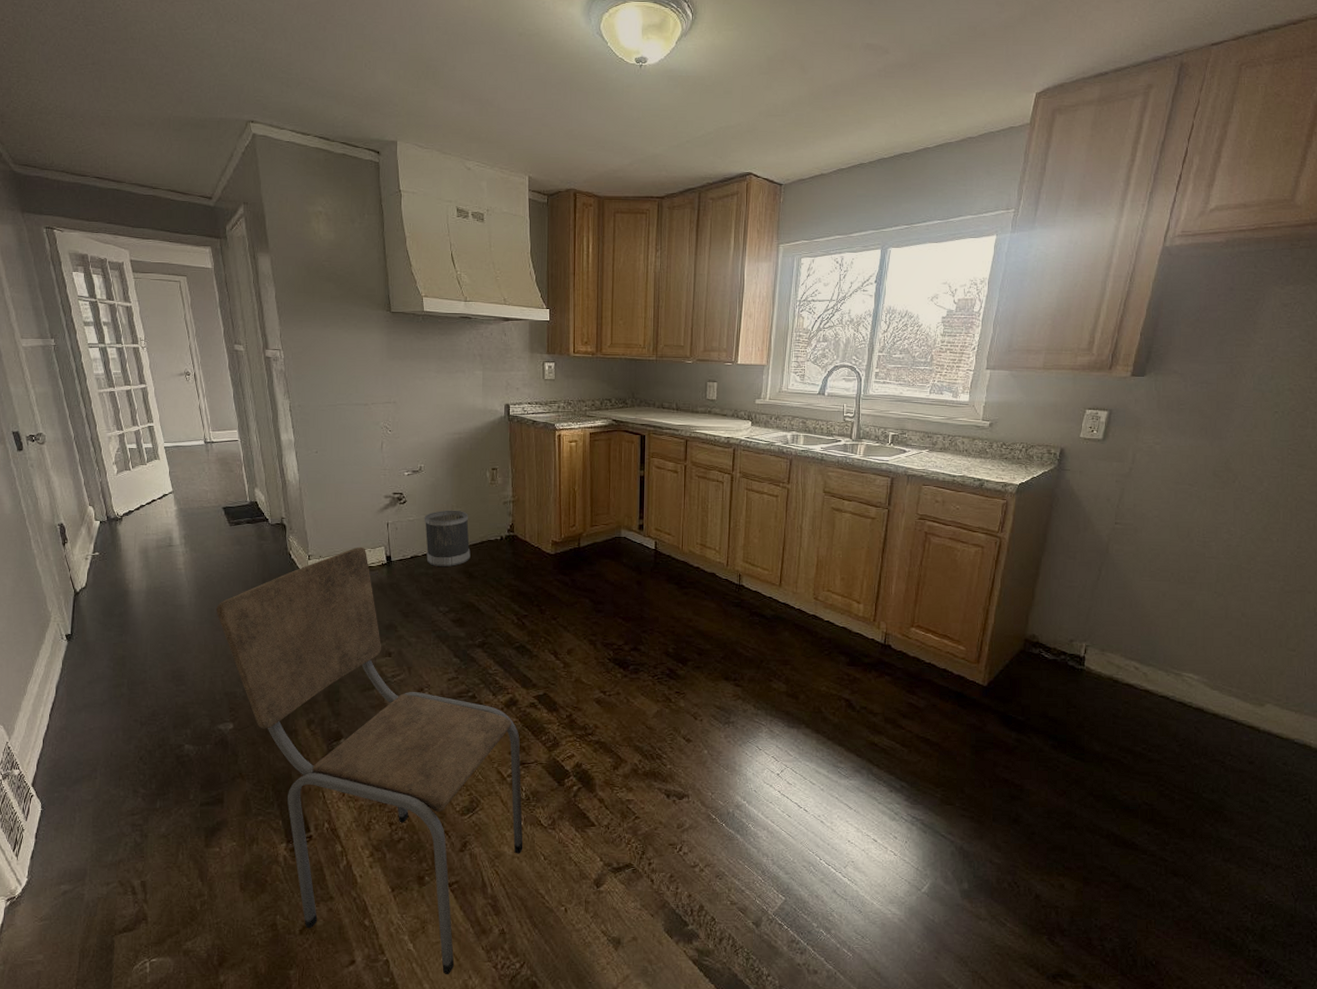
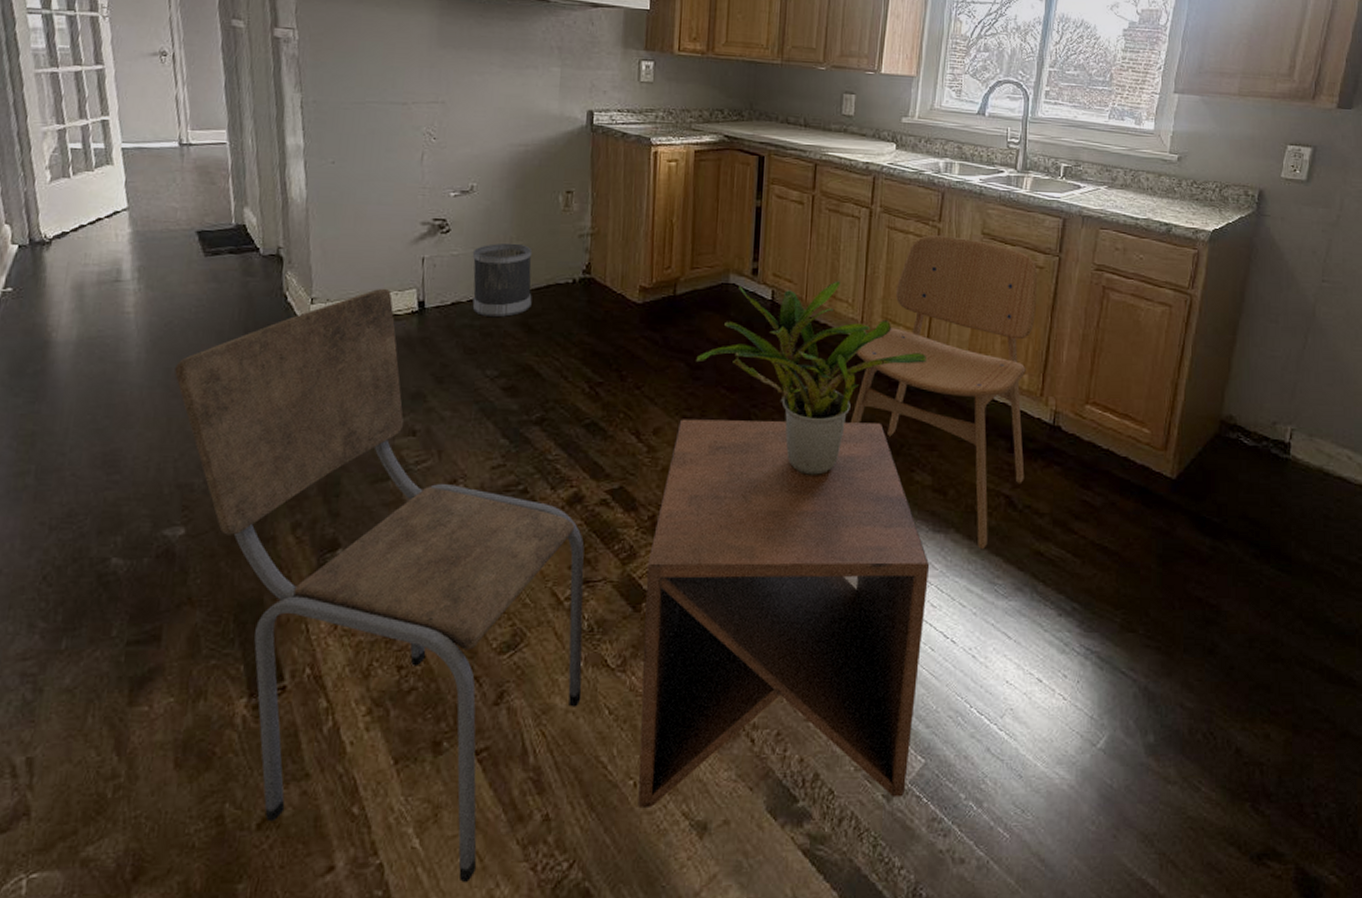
side table: none [567,642,786,926] -> present [638,419,930,807]
potted plant: none [598,533,781,685] -> present [696,281,928,476]
dining chair: none [721,494,871,740] -> present [851,235,1038,549]

